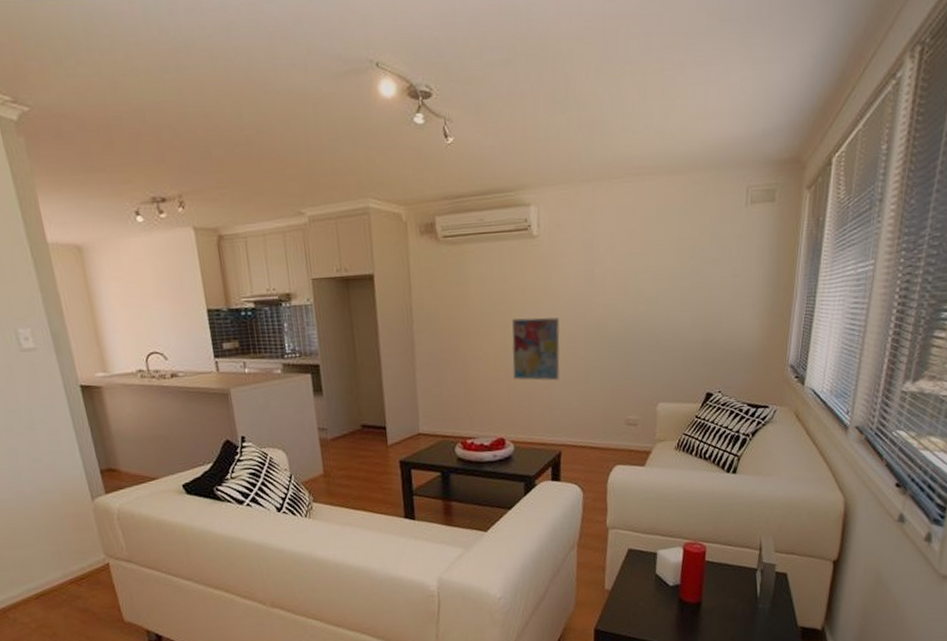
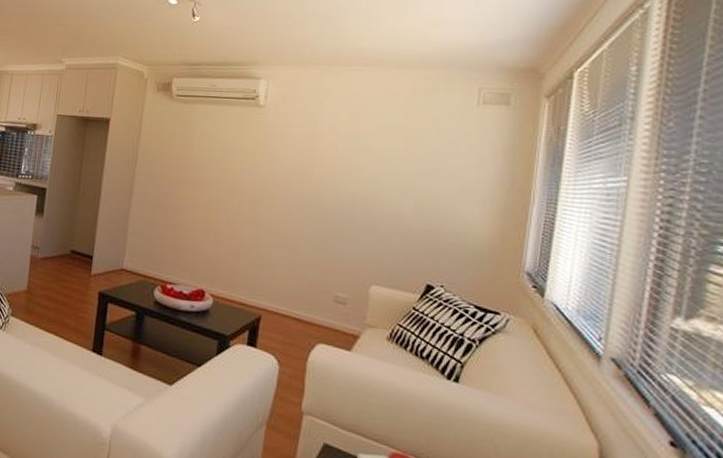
wall art: present [512,317,560,381] -> none [222,177,275,243]

